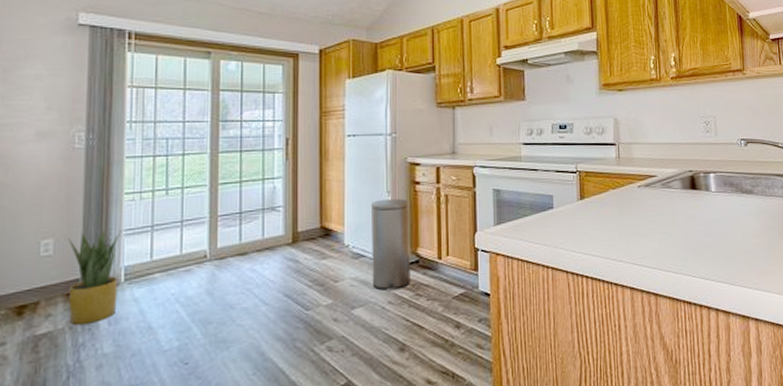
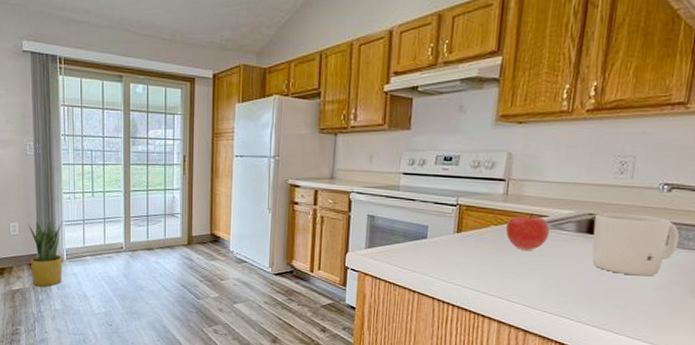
pedal bin: present [372,198,411,292] -> none [252,215,288,294]
fruit: none [622,174,661,212] -> present [505,212,550,251]
mug: none [695,168,762,226] -> present [591,213,680,277]

